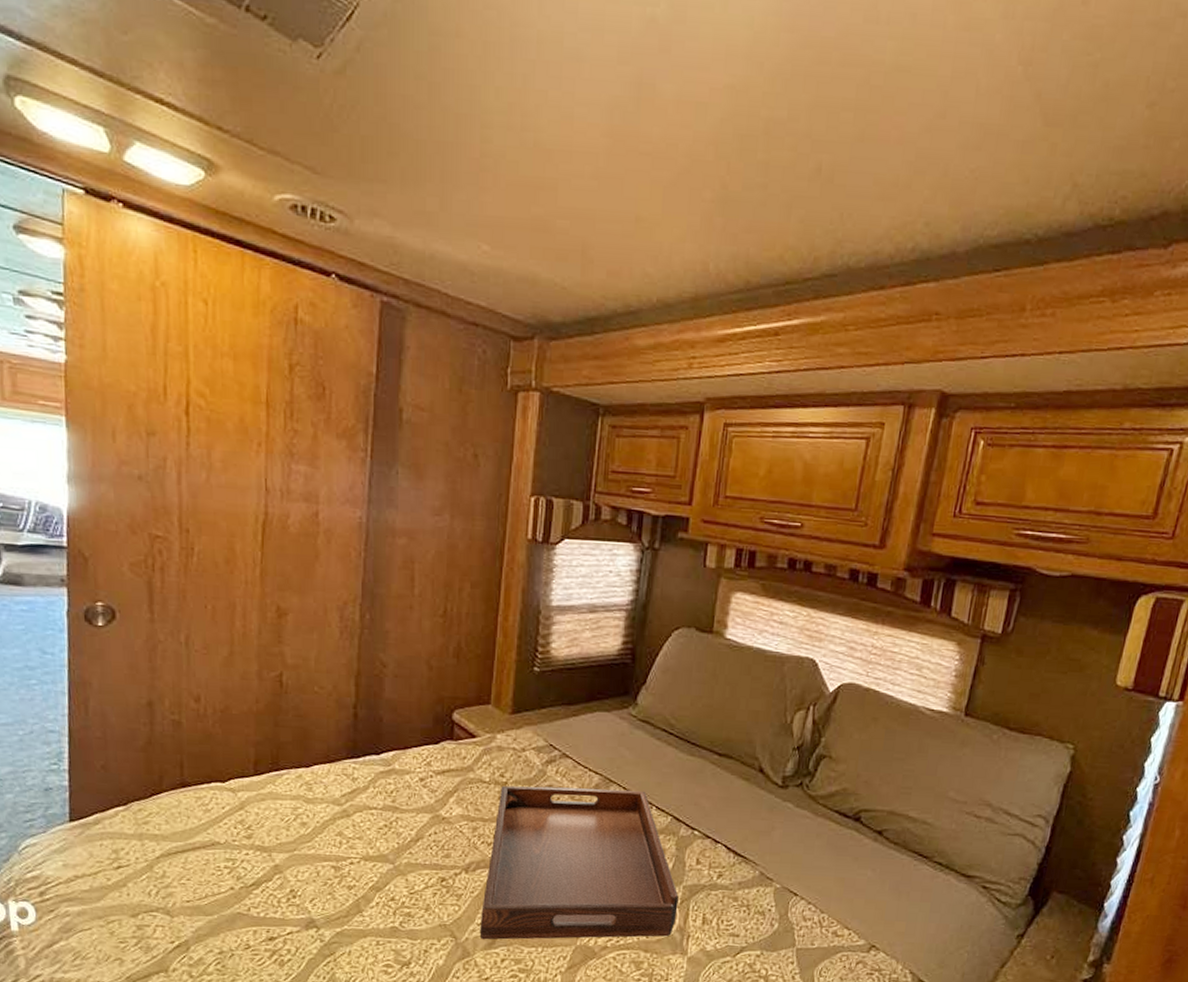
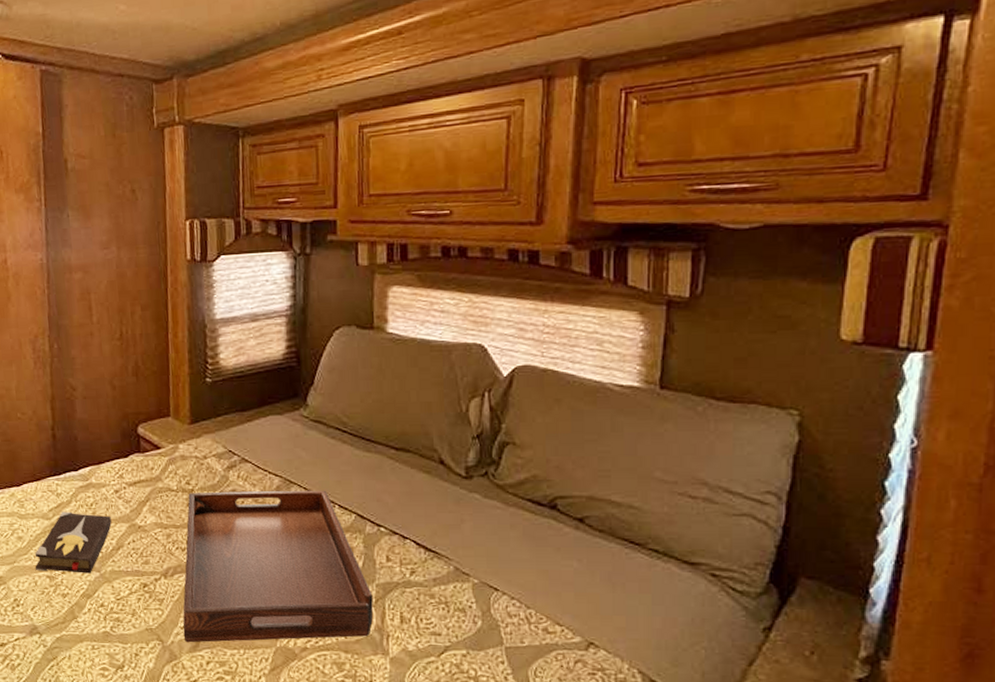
hardback book: none [318,797,412,865] -> present [35,511,112,574]

